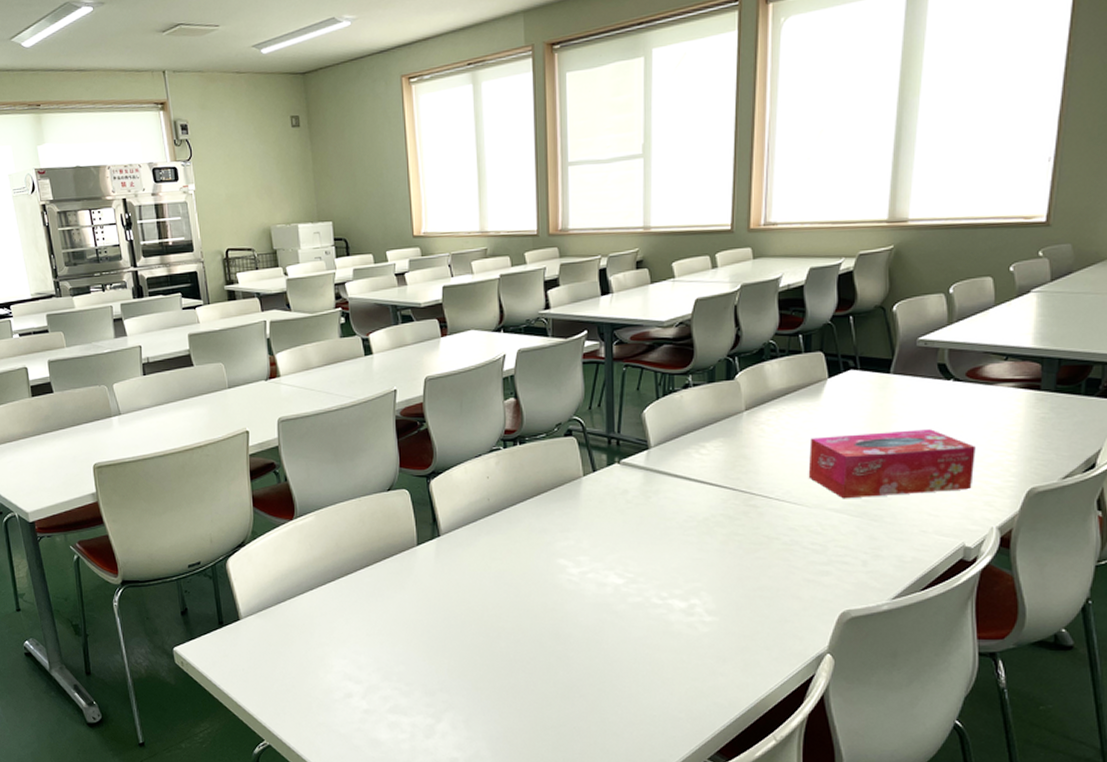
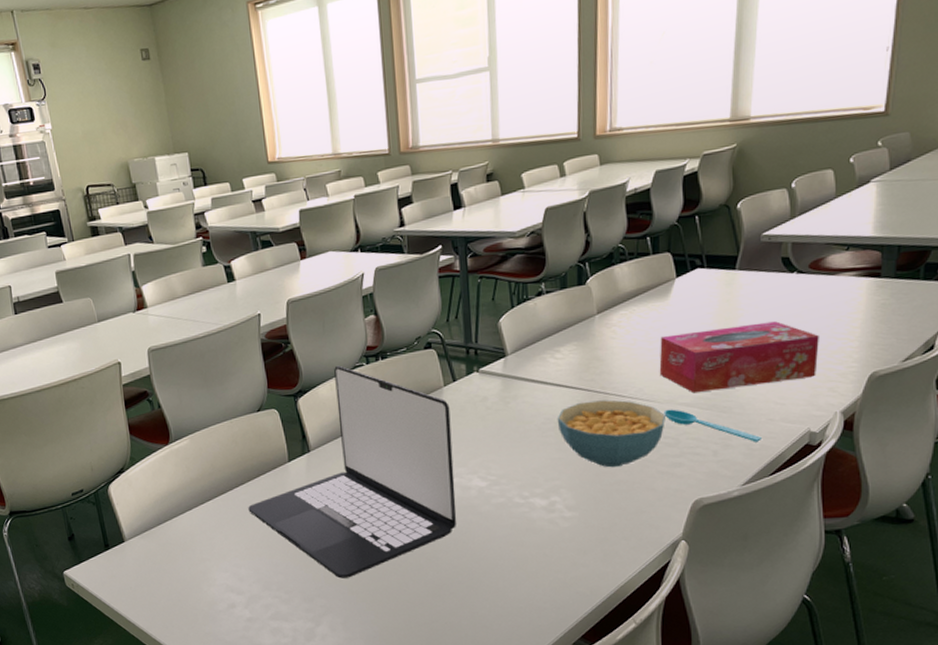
laptop: none [372,448,591,673] -> present [248,365,457,579]
cereal bowl: none [699,500,815,572] -> present [557,399,667,468]
spoon: none [812,514,915,554] -> present [664,409,763,442]

